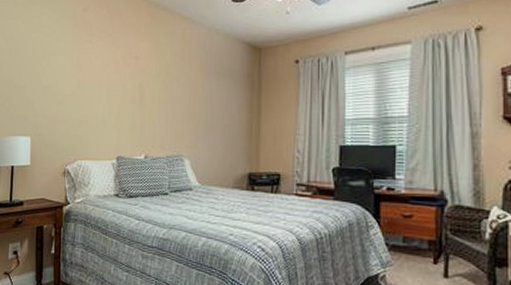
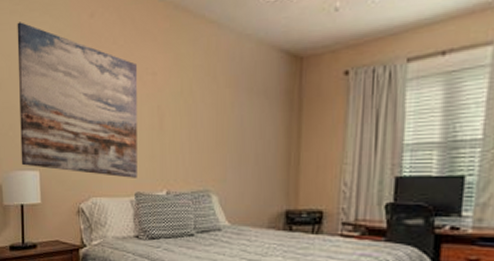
wall art: none [14,12,123,144] -> present [17,22,138,178]

